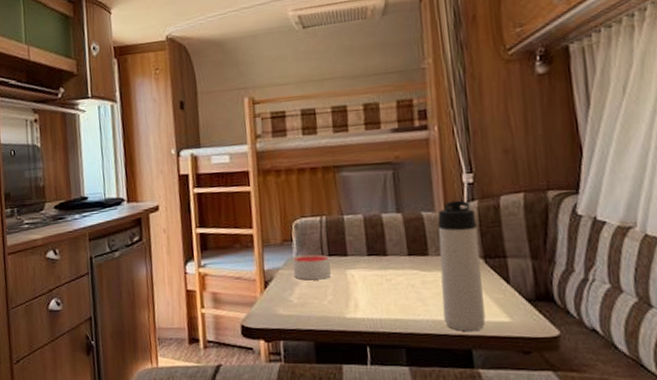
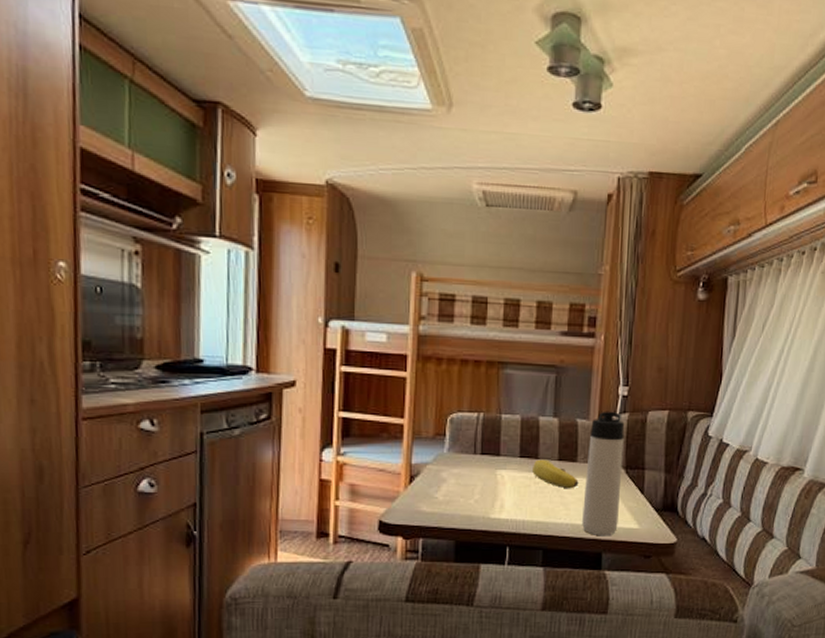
candle: present [292,254,331,281] -> none [442,451,481,478]
banana: none [382,255,434,284] -> present [533,459,579,489]

